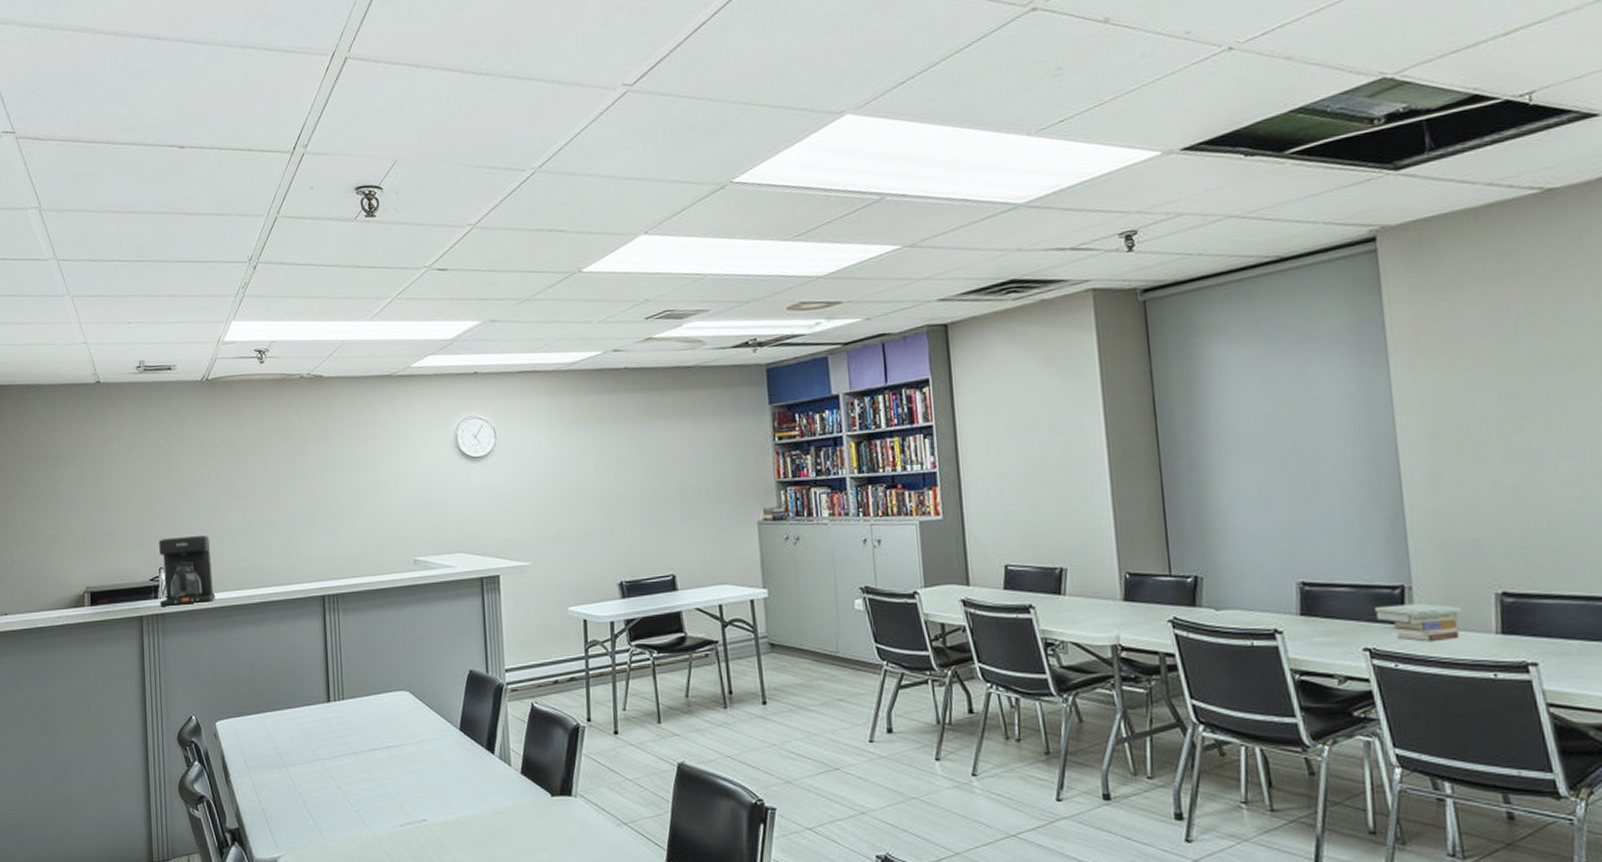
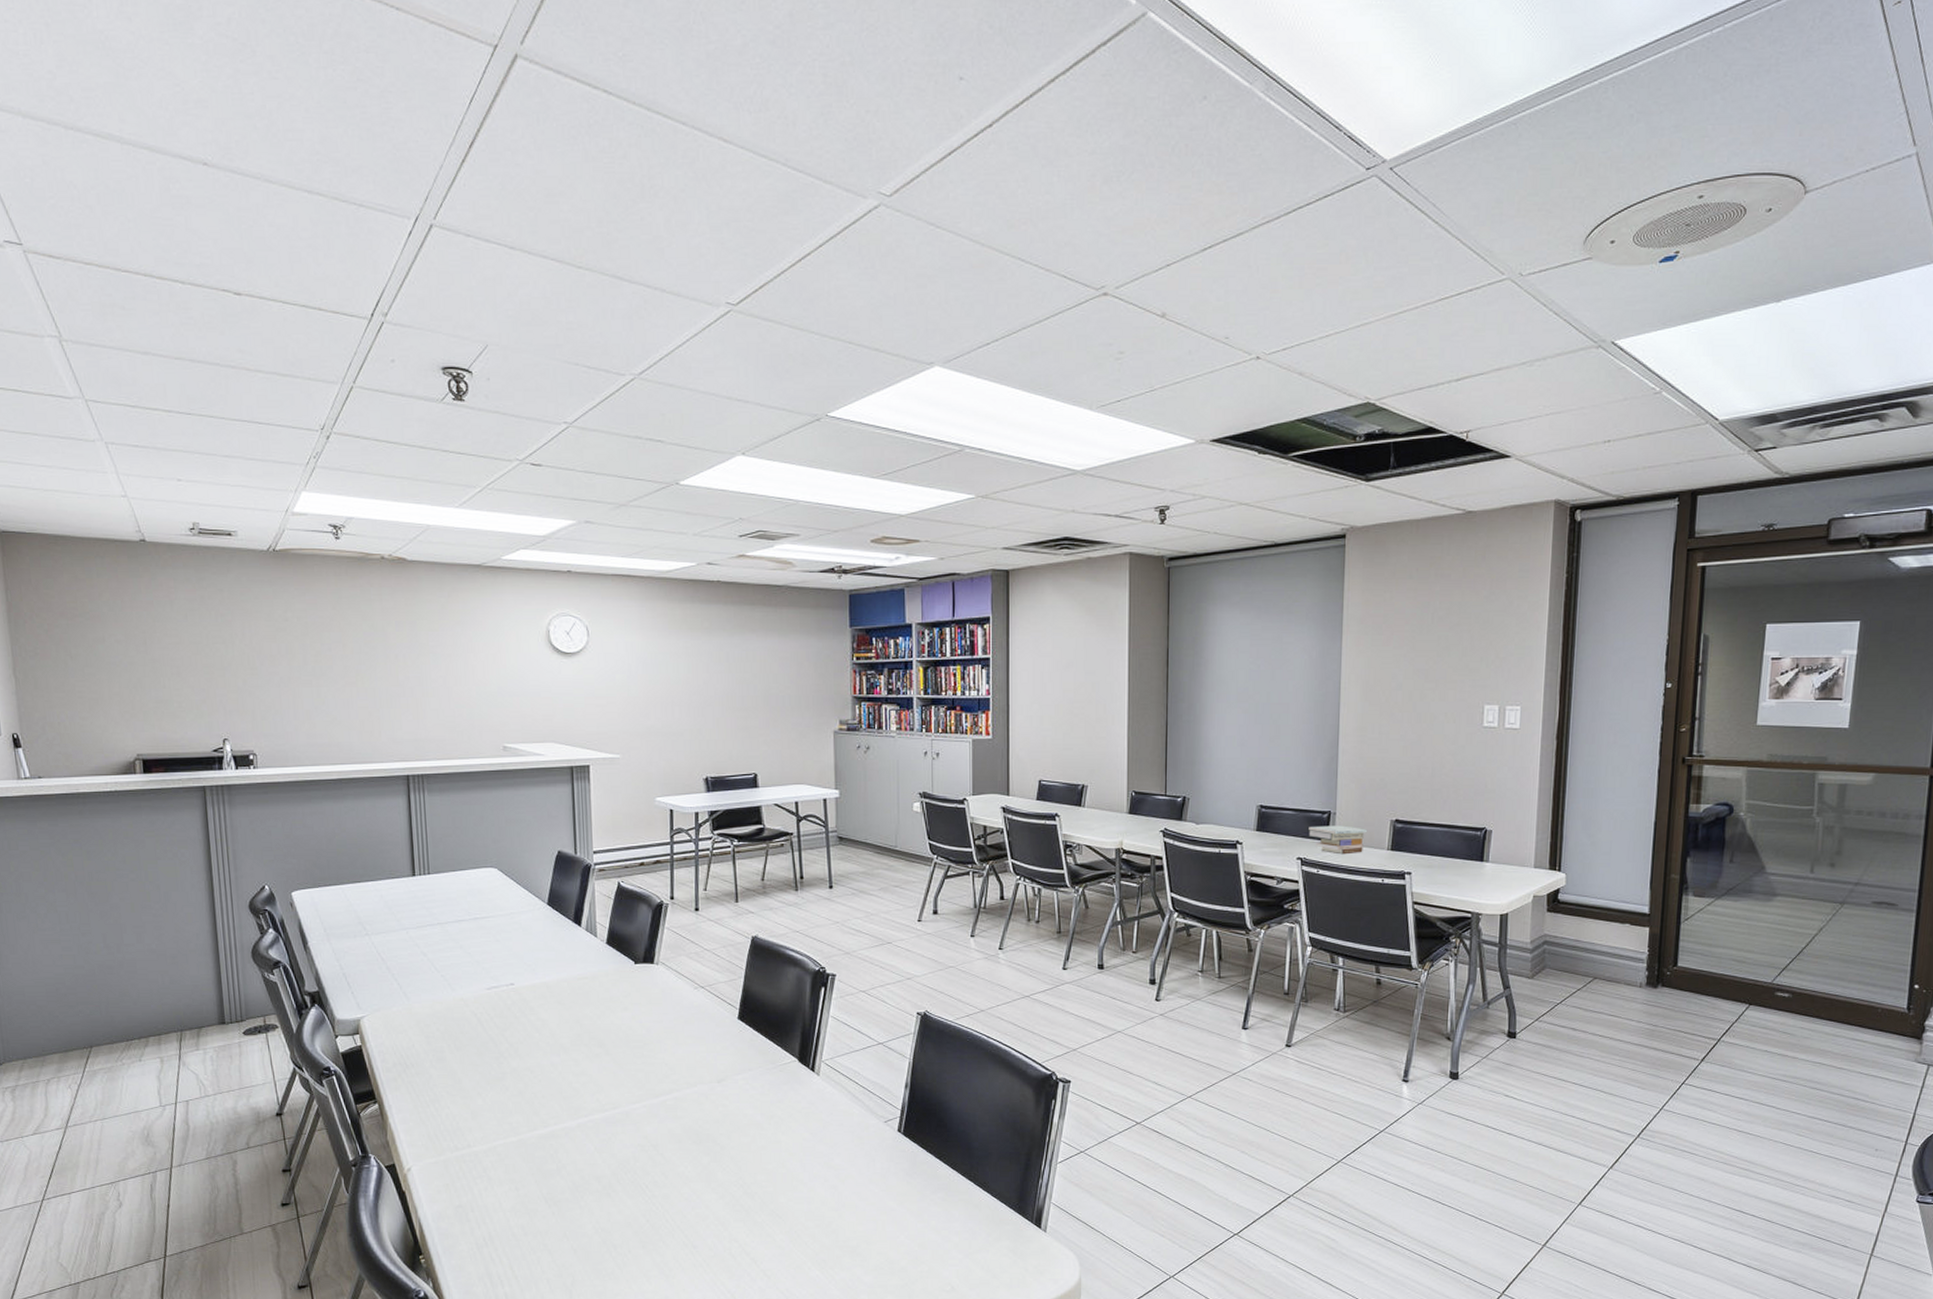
coffee maker: present [159,535,216,608] -> none [222,710,289,779]

